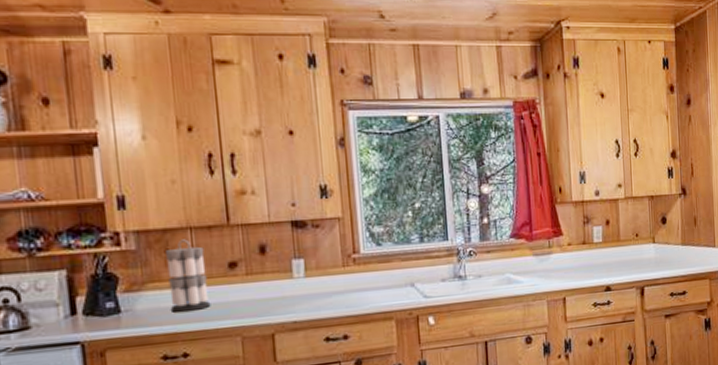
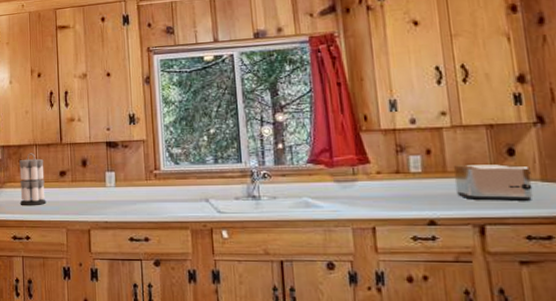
toaster: none [625,231,676,266] -> present [454,164,533,202]

